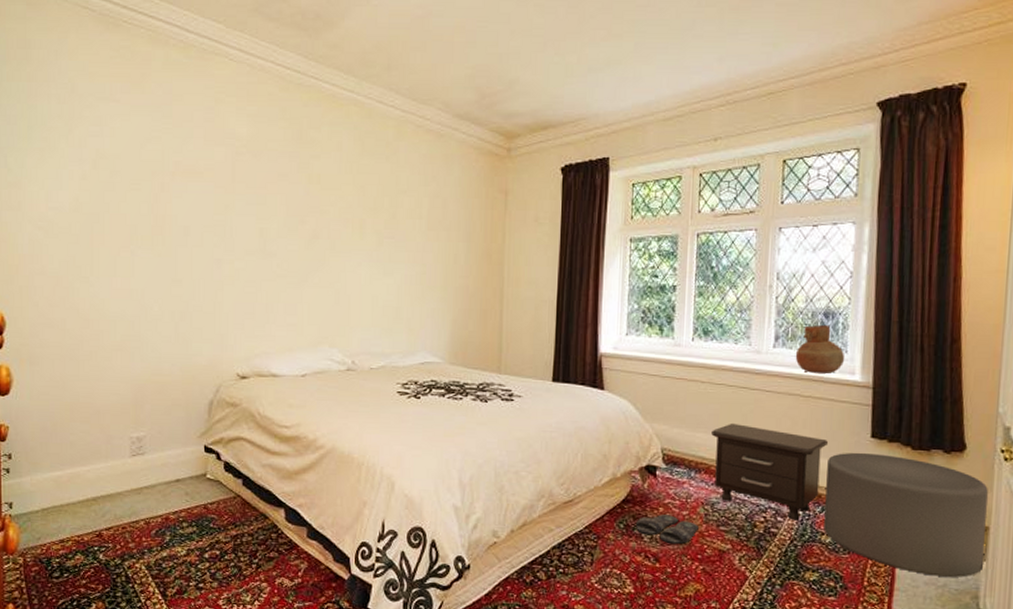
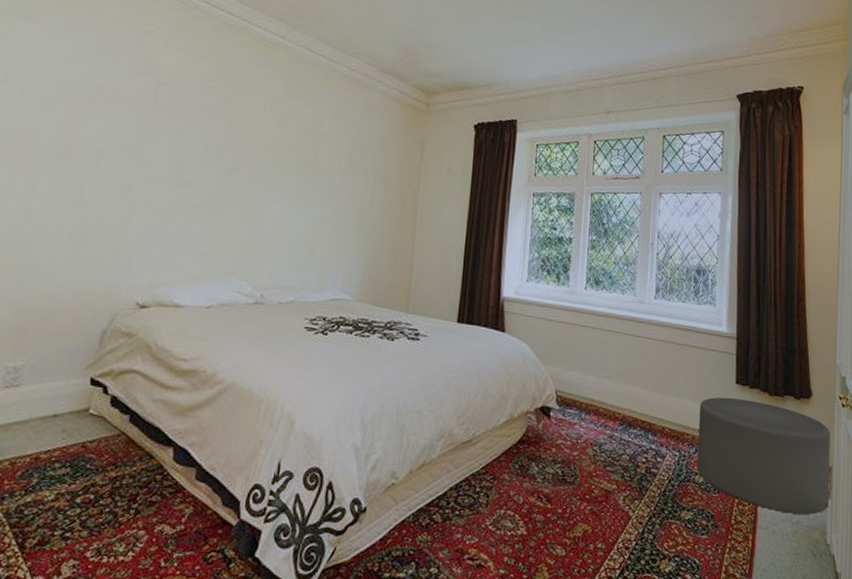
slippers: present [635,514,699,544] -> none [529,455,587,484]
nightstand: present [711,422,829,521] -> none [600,367,701,461]
vase: present [795,324,845,375] -> none [672,280,714,326]

